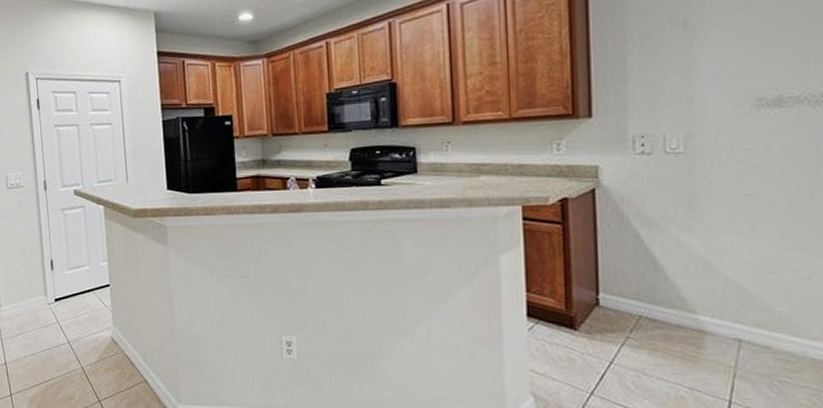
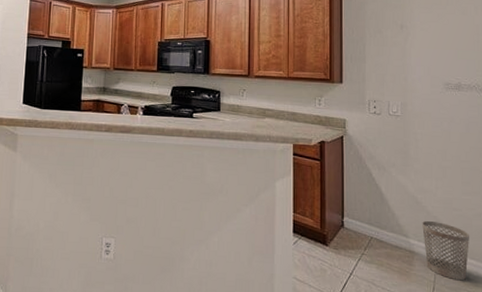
wastebasket: none [717,289,792,365] -> present [422,220,469,281]

